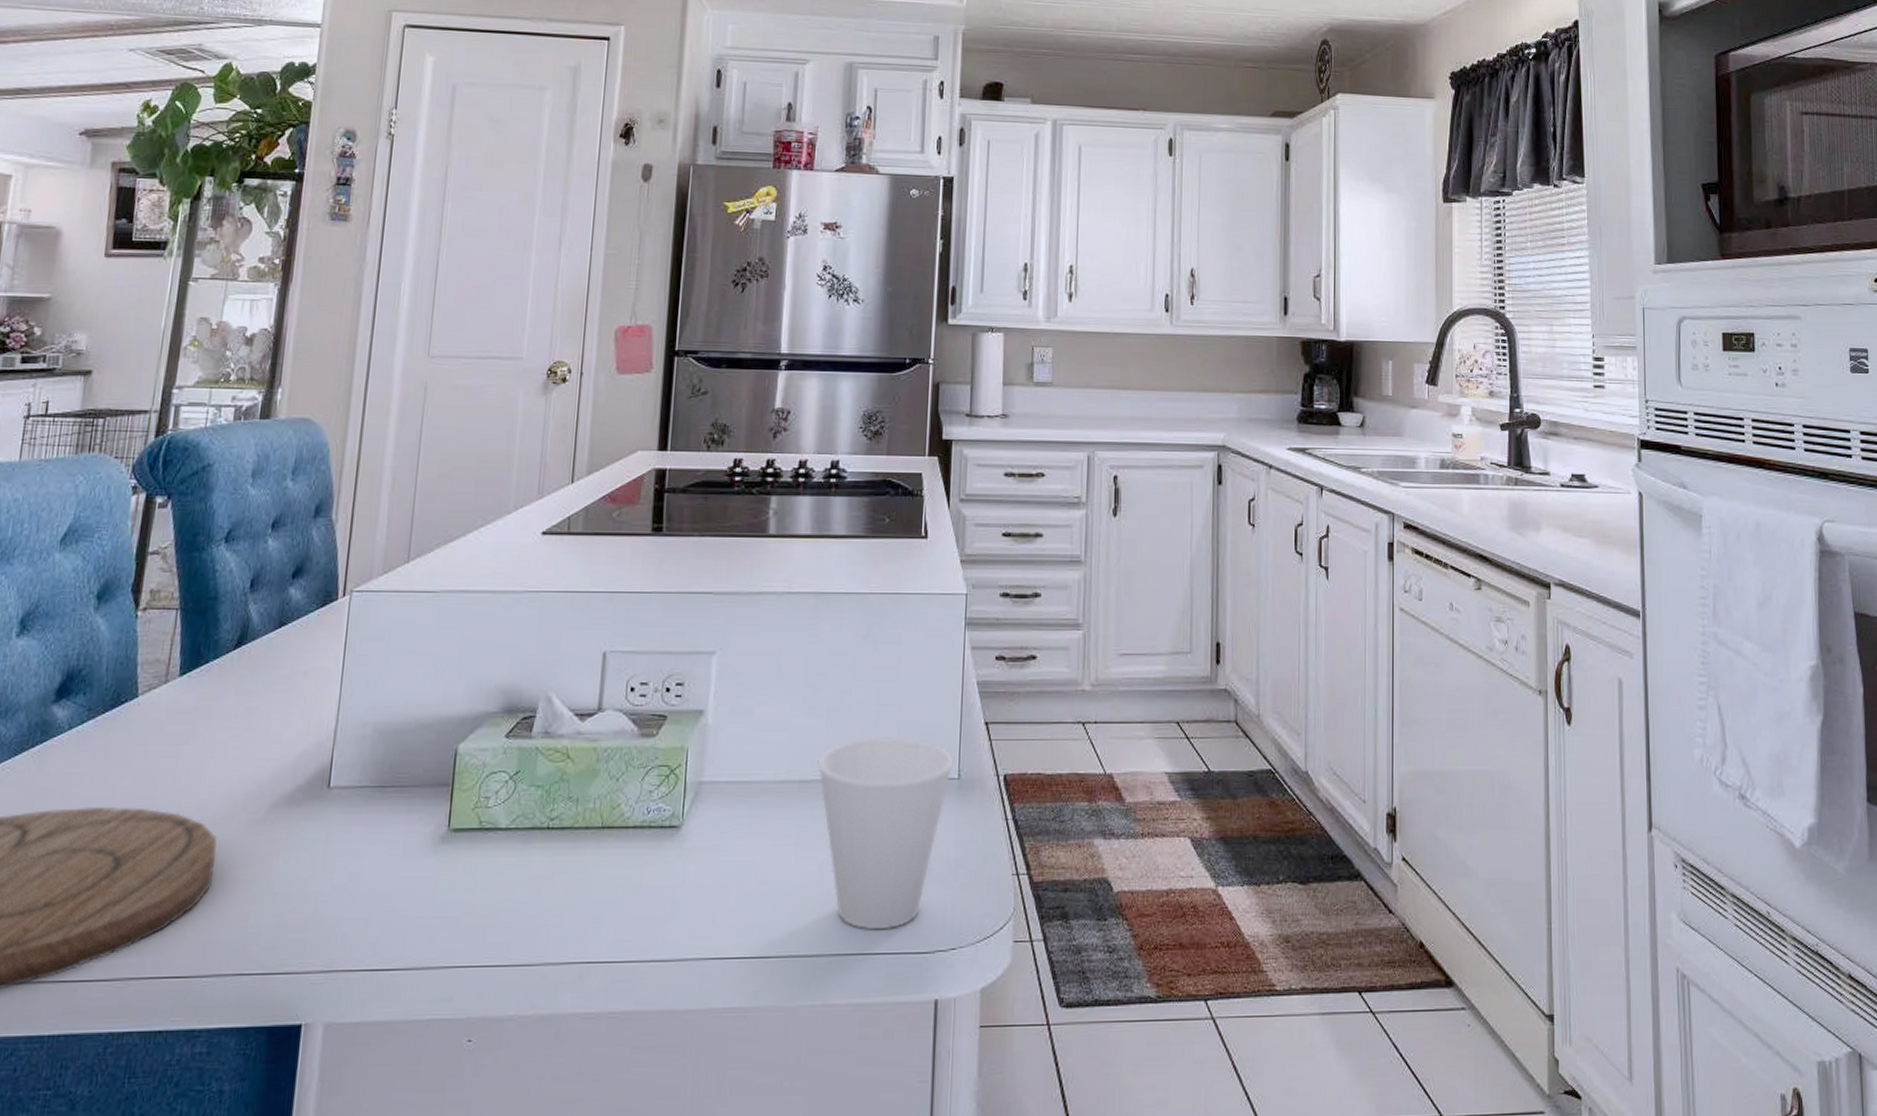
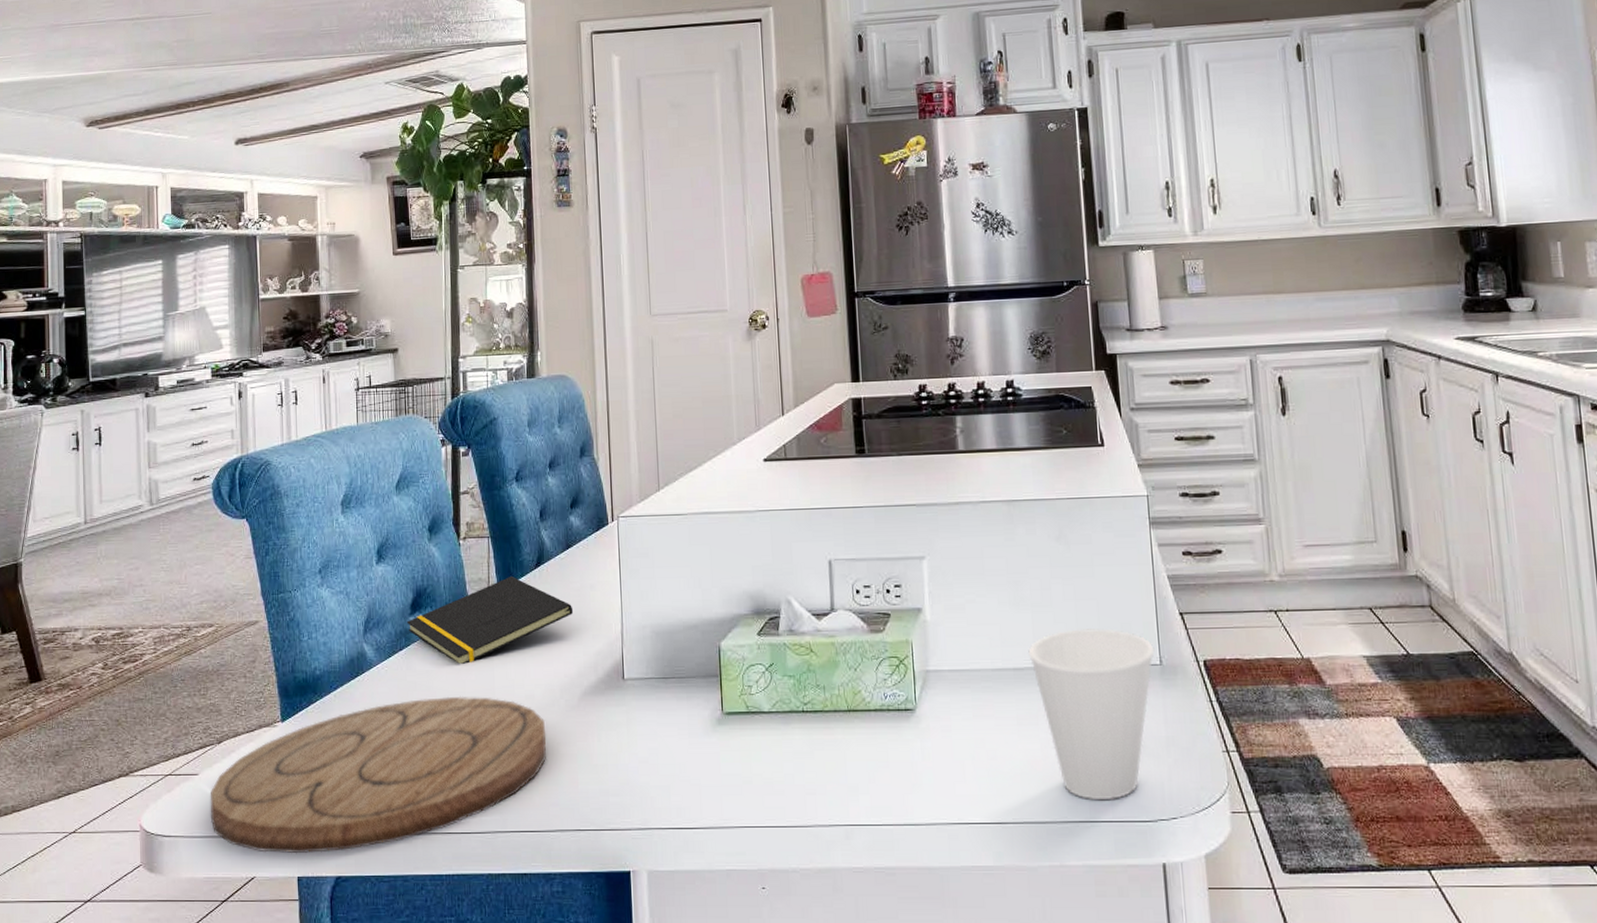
notepad: none [46,659,277,766] -> present [406,577,574,664]

